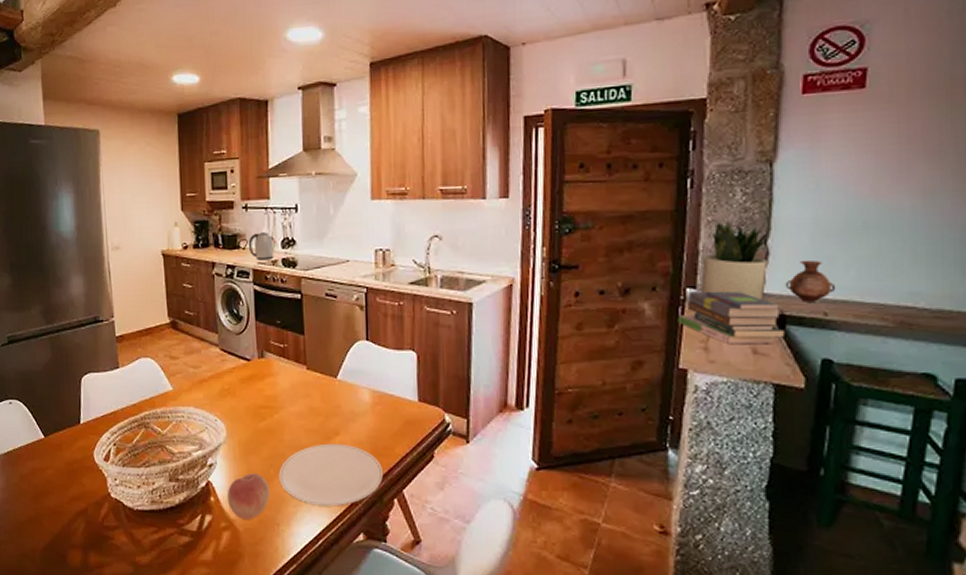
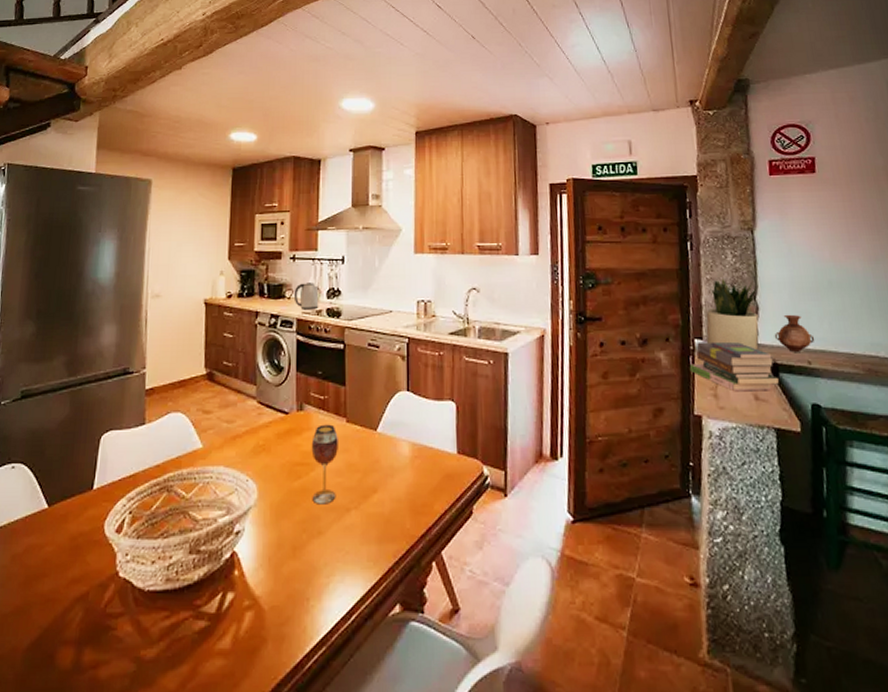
fruit: present [227,473,270,520] -> none [253,540,301,597]
wineglass: none [274,371,301,444] -> present [311,424,340,505]
plate: present [279,443,384,507] -> none [312,502,422,575]

